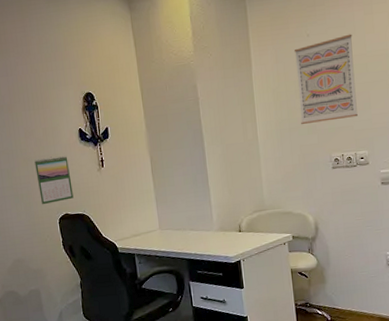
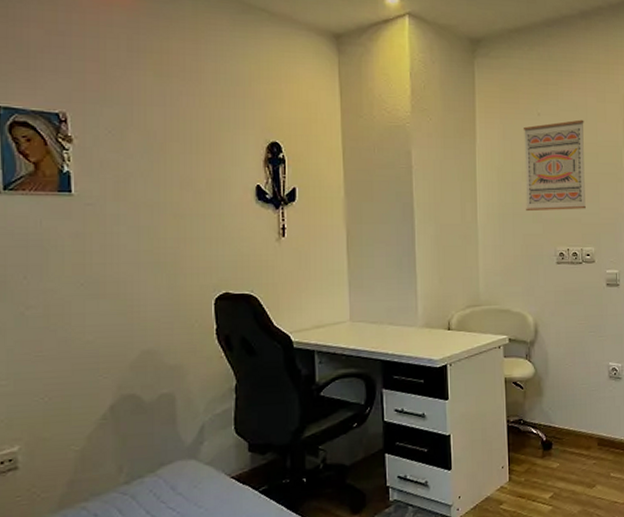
calendar: present [34,155,74,205] -> none [190,216,239,279]

